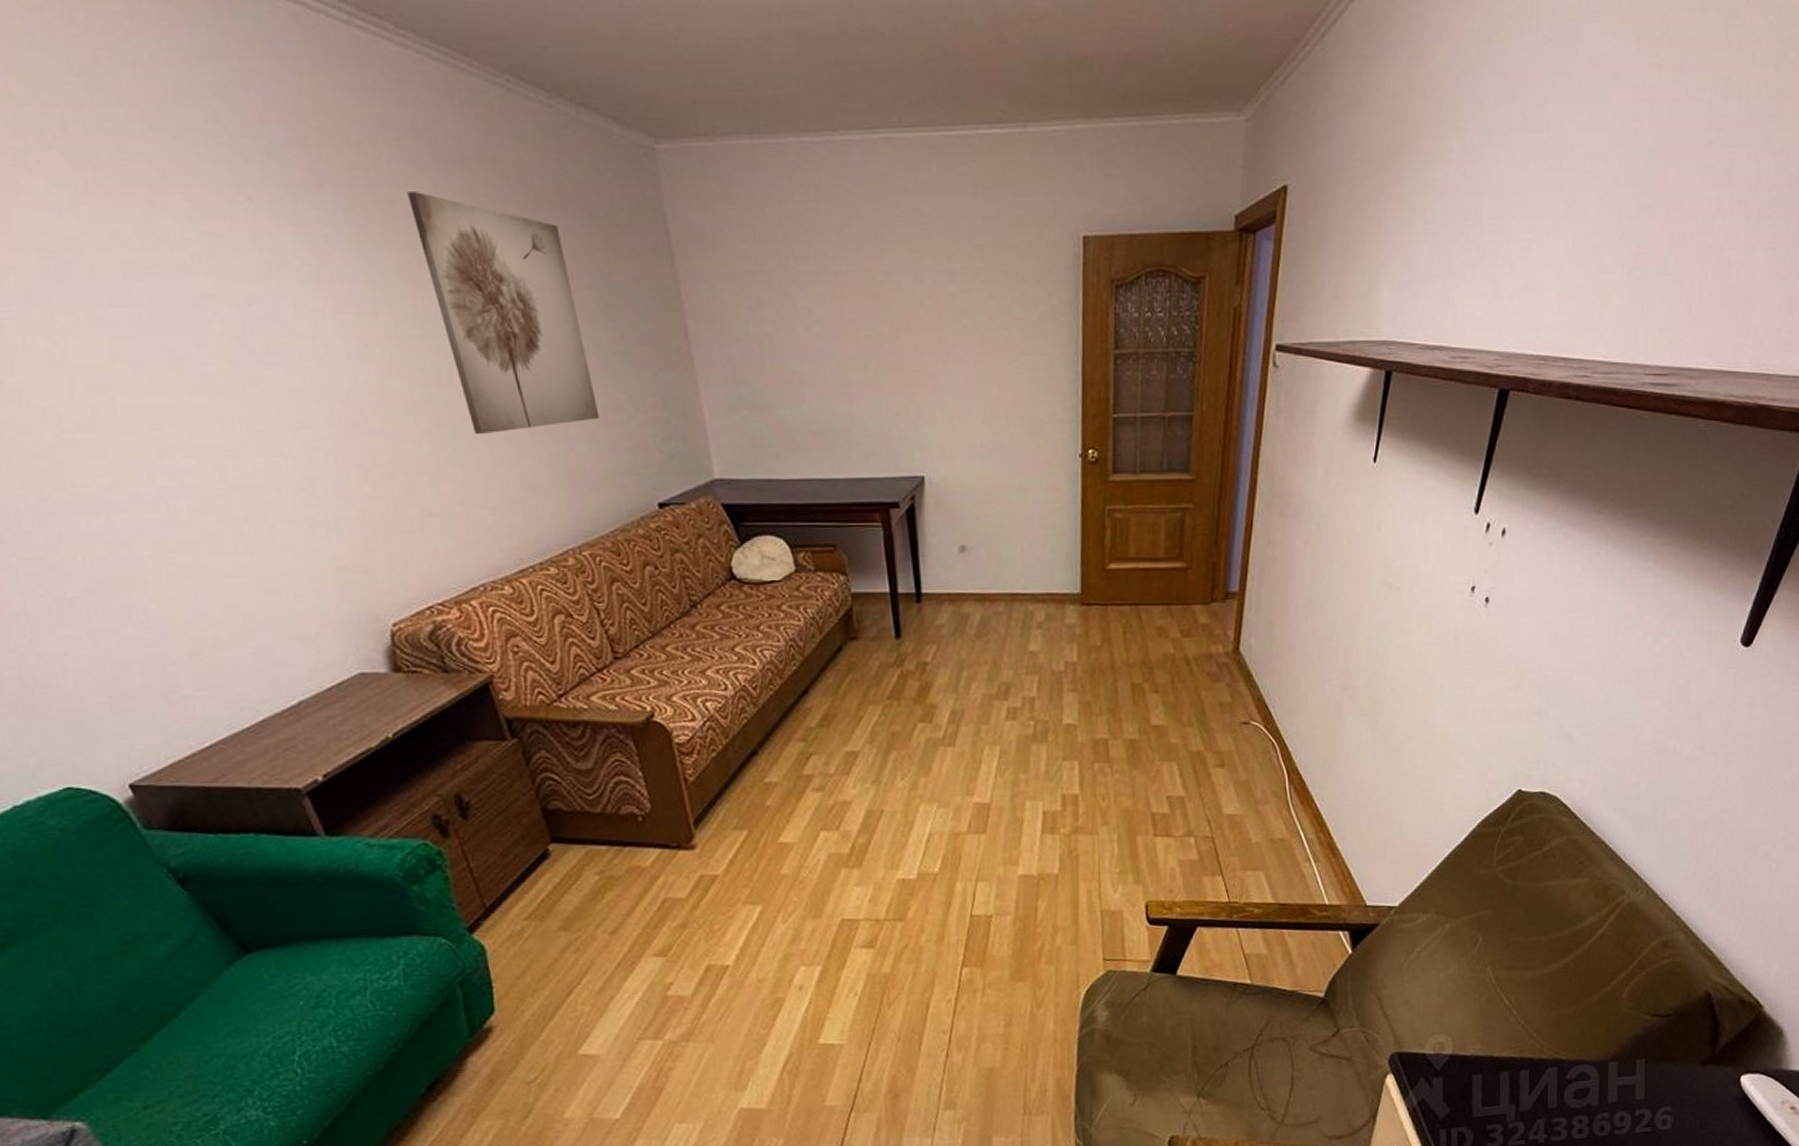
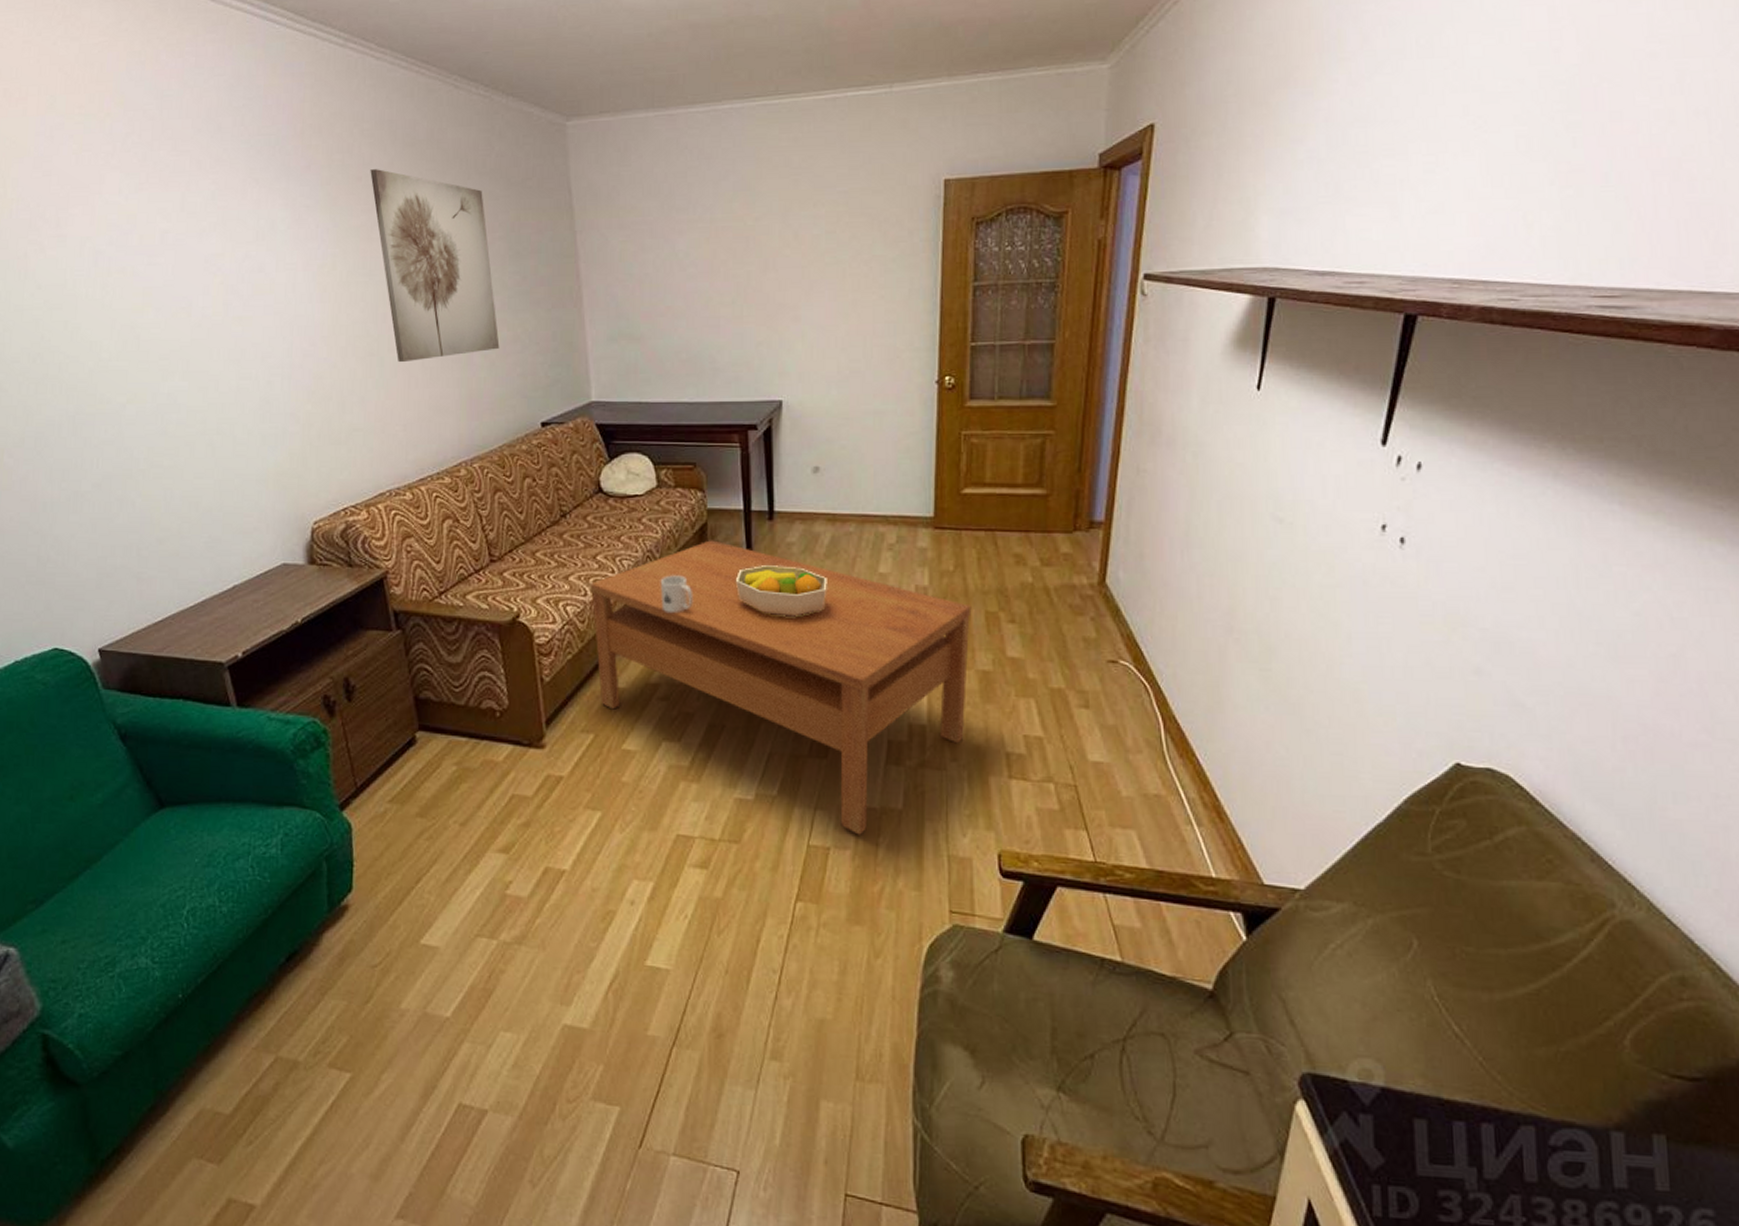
coffee table: none [729,625,1118,901] -> present [590,540,972,835]
mug: none [806,663,843,703] -> present [660,575,694,614]
fruit bowl: none [885,647,979,700] -> present [735,564,827,617]

